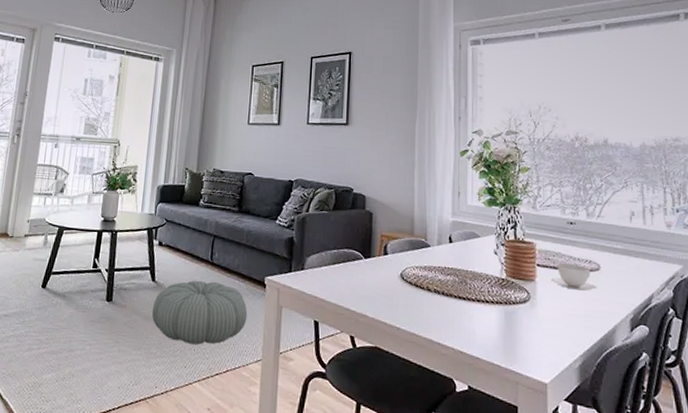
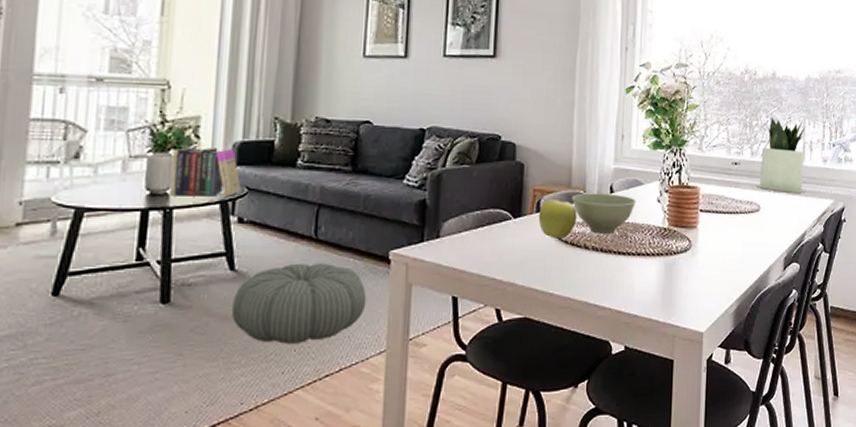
books: none [115,187,162,225] -> present [169,147,241,197]
fruit: none [385,243,420,280] -> present [538,198,577,238]
bowl: none [415,241,474,280] -> present [572,193,637,234]
teacup: present [551,263,598,291] -> none [713,207,756,233]
planter: none [593,182,651,257] -> present [755,118,807,194]

